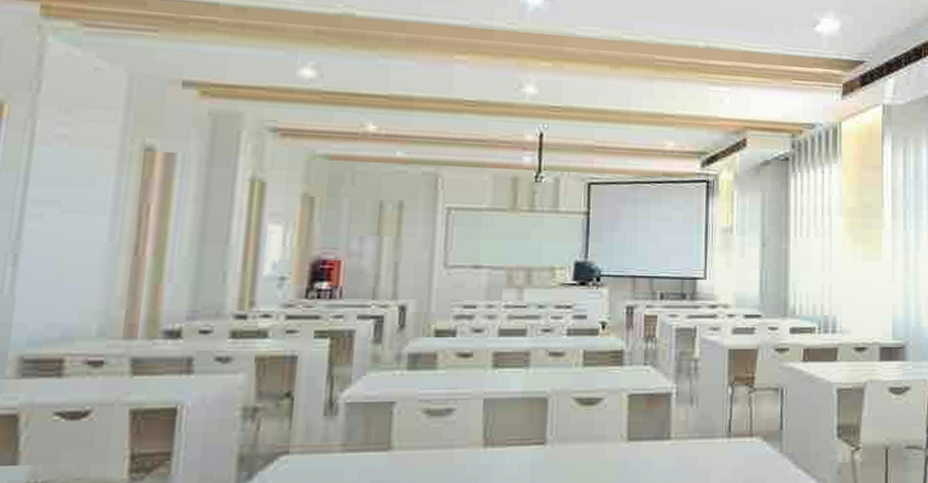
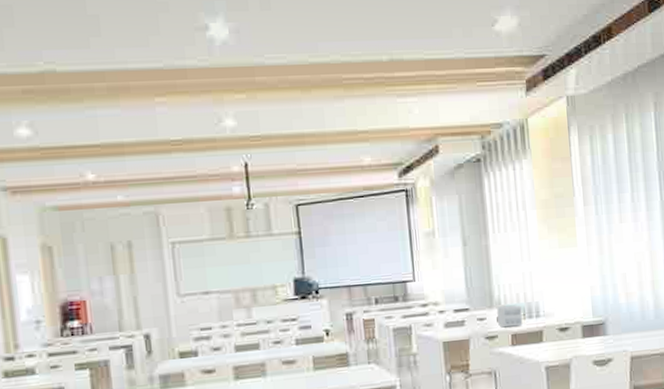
desk organizer: none [791,316,817,340] -> present [497,305,523,328]

